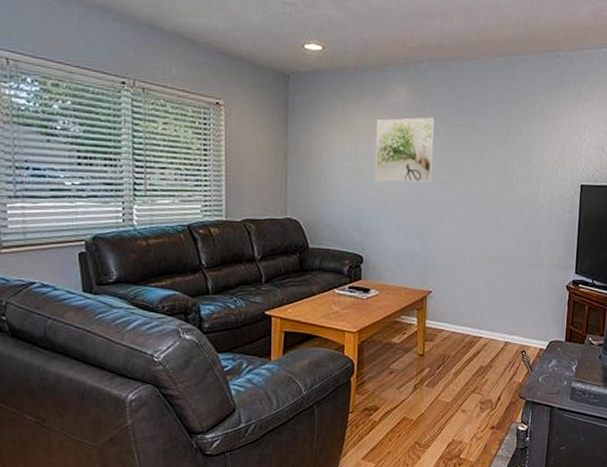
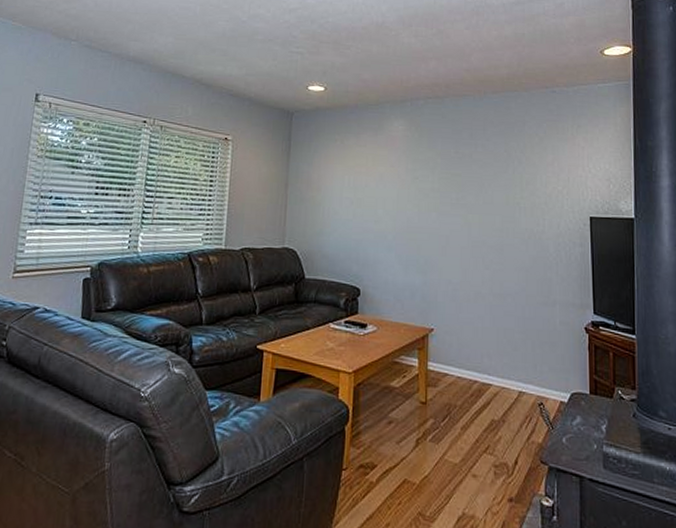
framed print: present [374,117,435,183] -> none [372,150,433,214]

